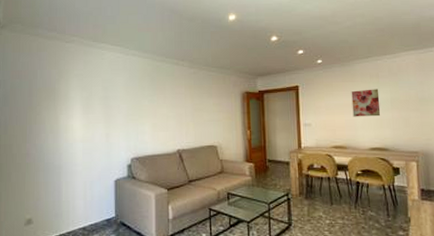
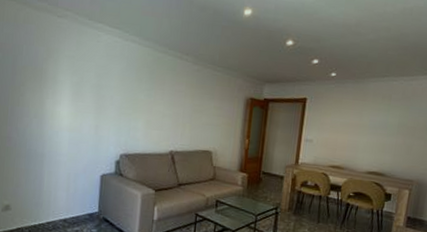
wall art: present [351,89,381,117] -> none [356,110,388,141]

